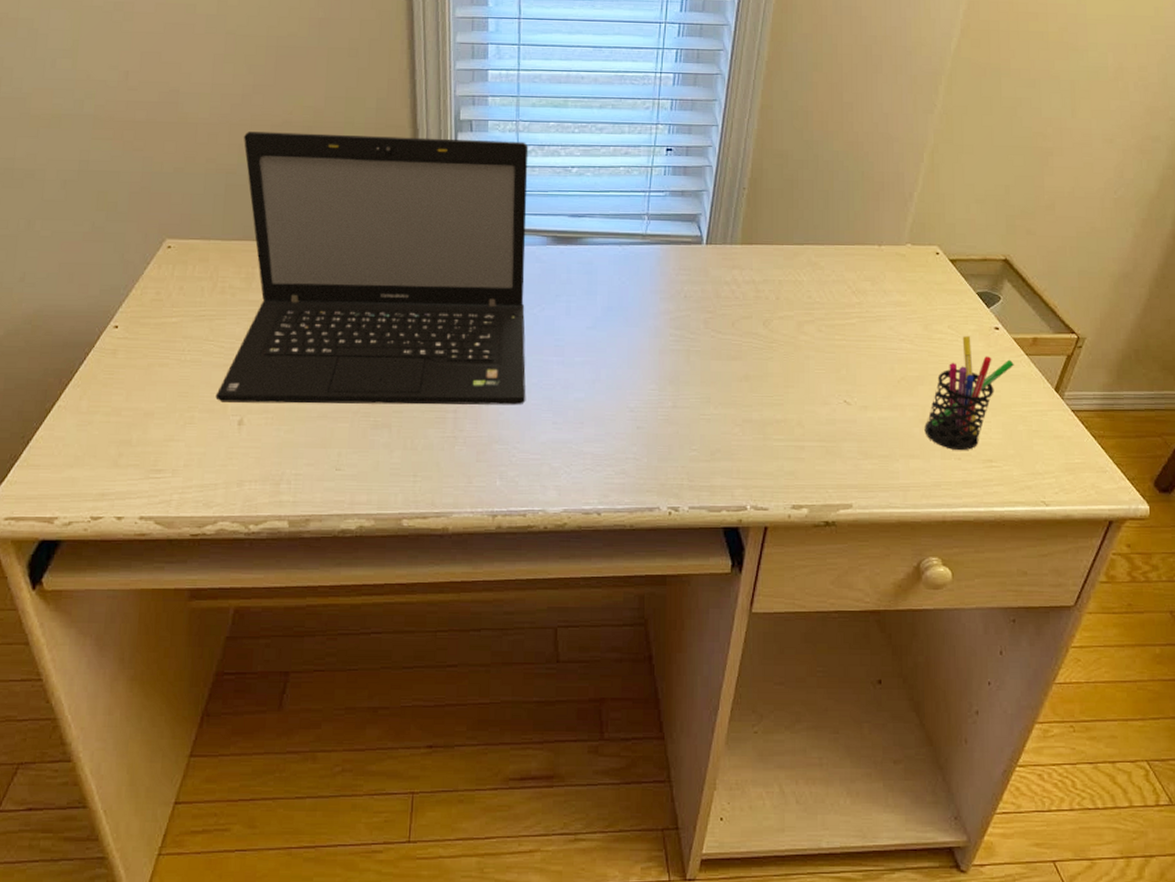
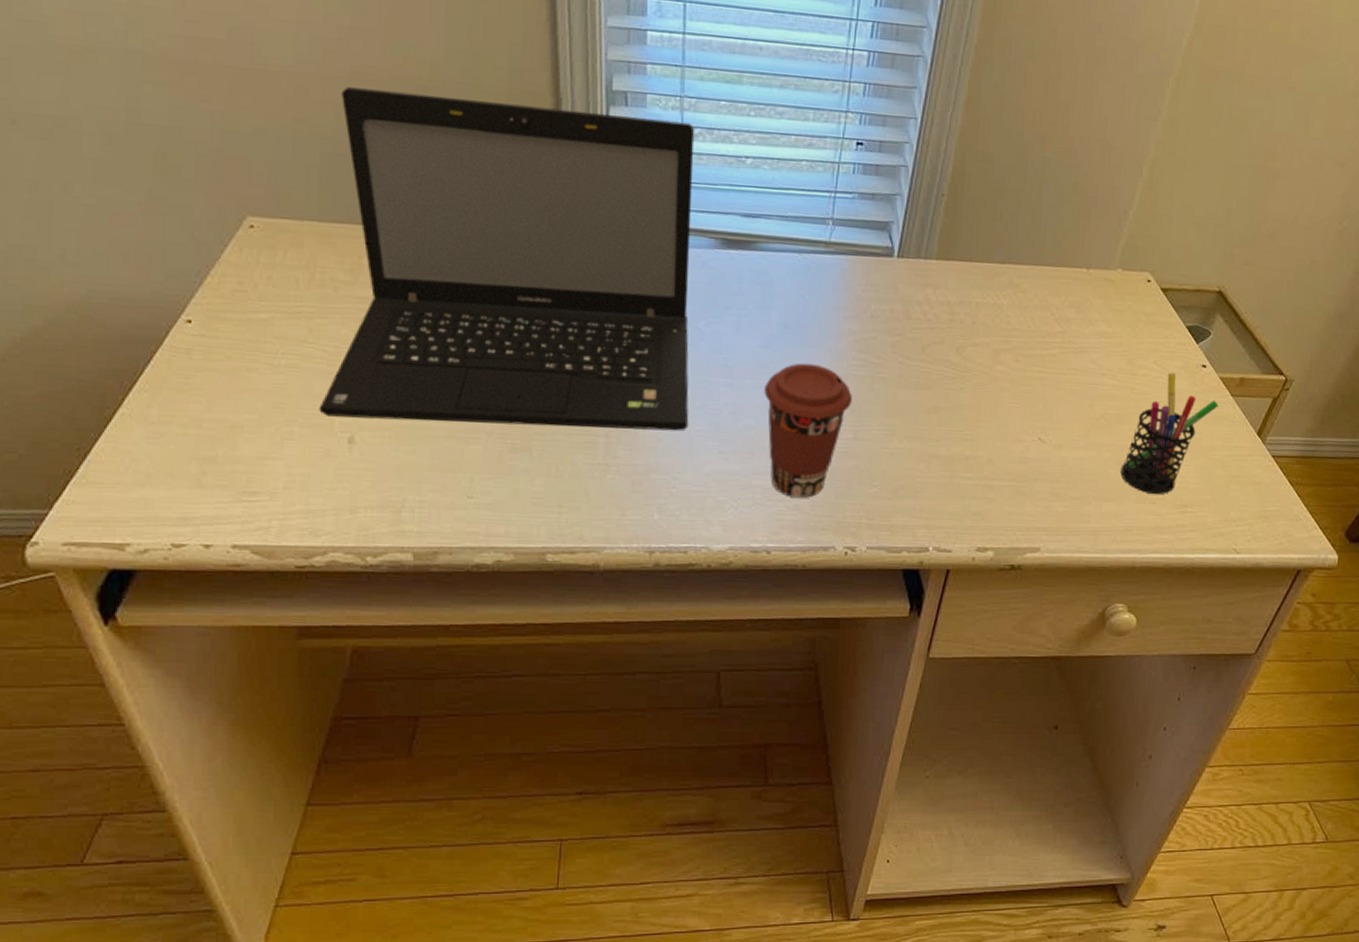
coffee cup: none [592,340,670,462] -> present [764,363,852,498]

